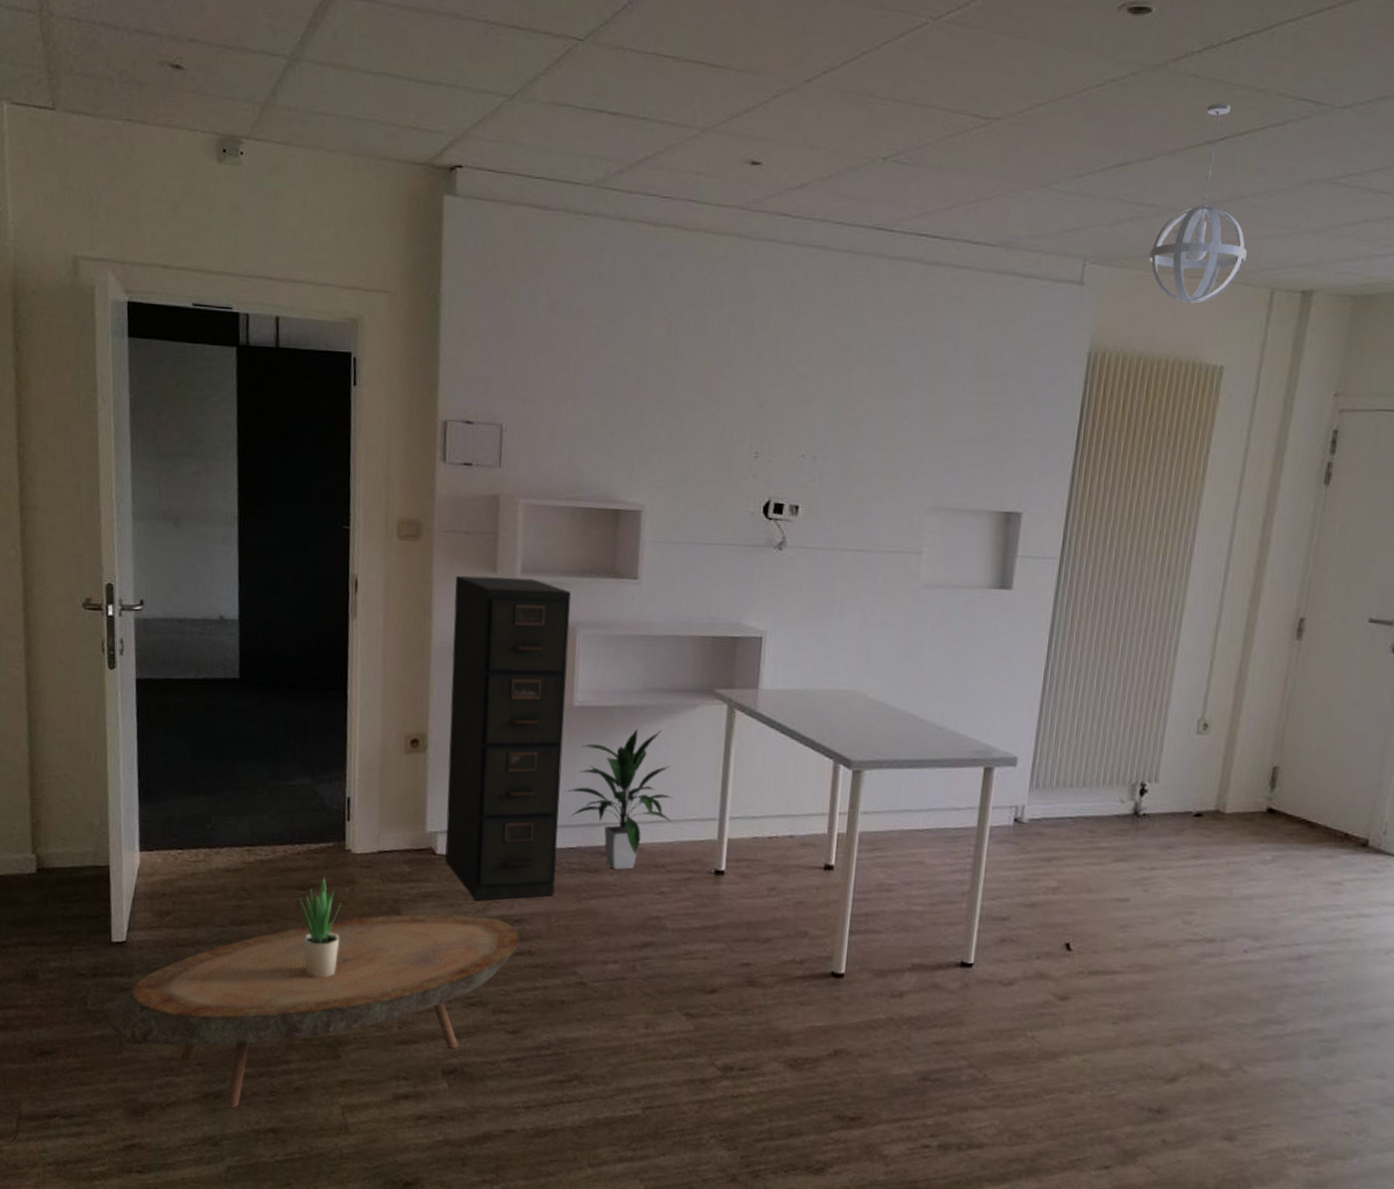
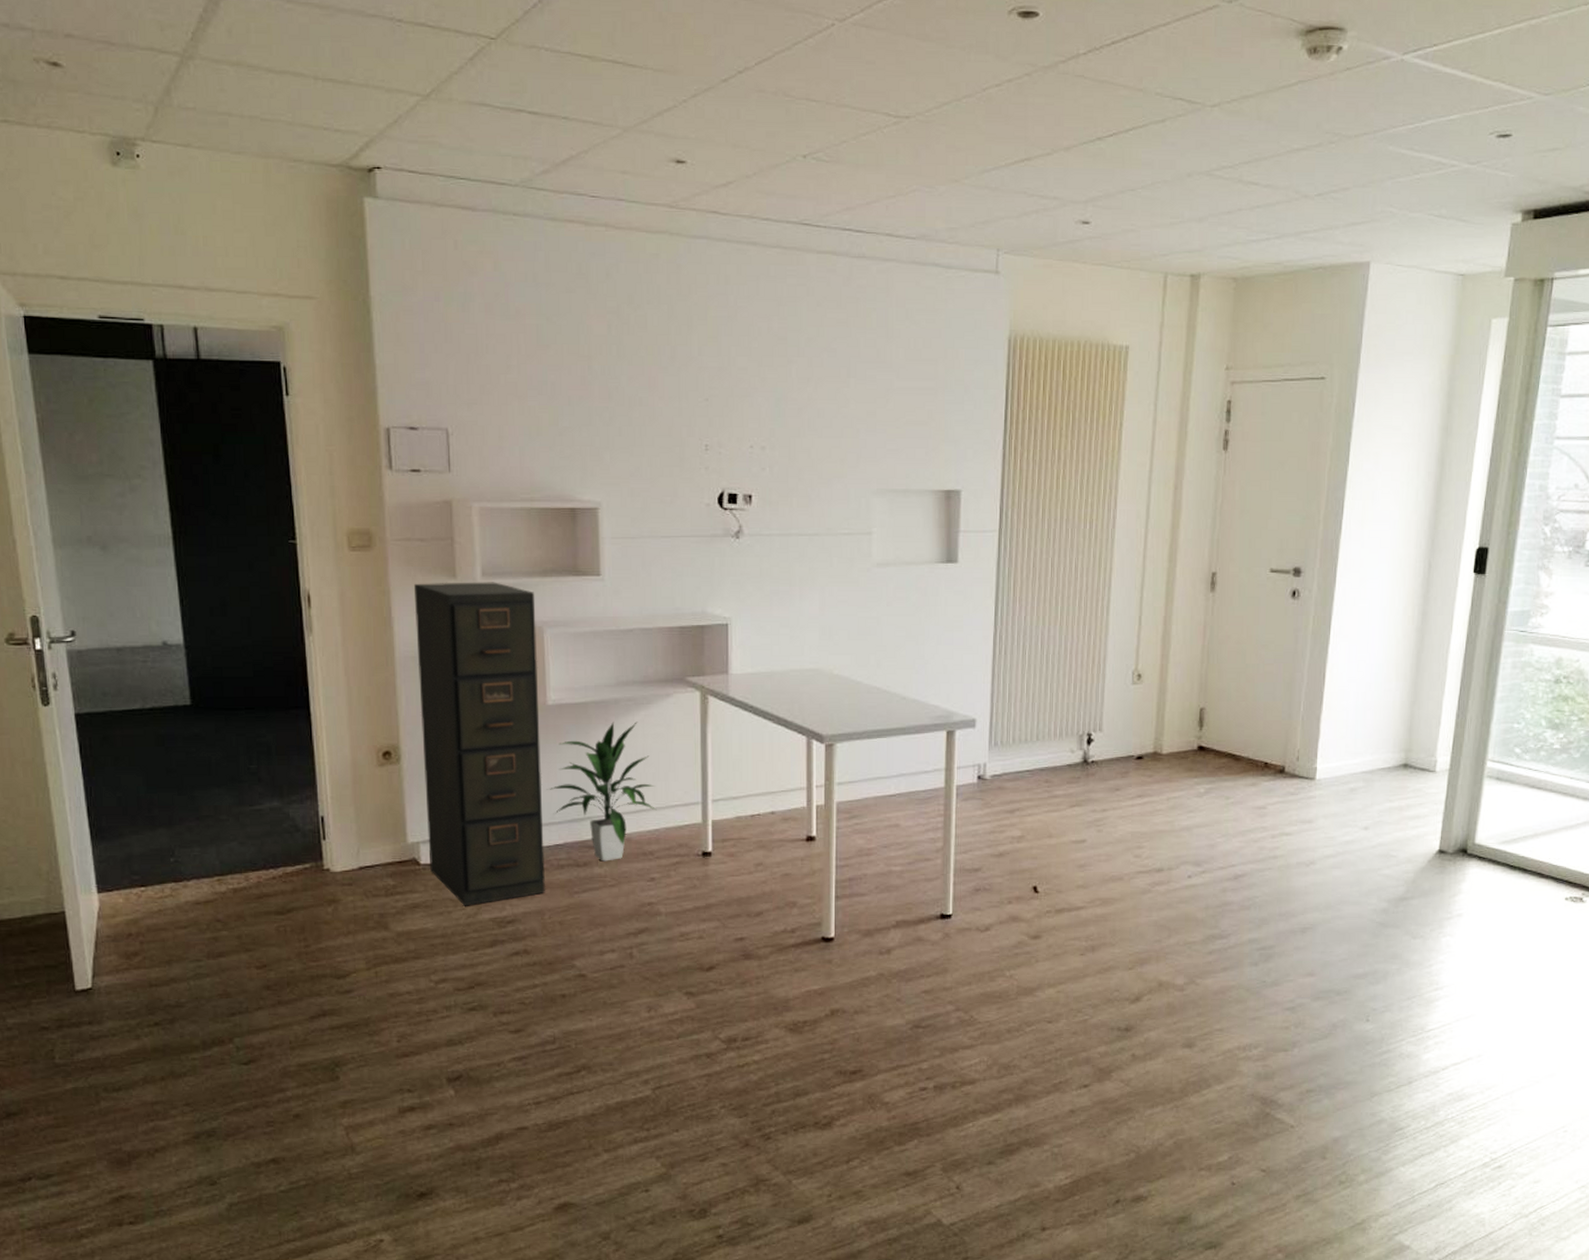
coffee table: present [107,914,520,1109] -> none [78,922,515,1145]
potted plant: present [298,874,342,978] -> none [278,897,326,1002]
pendant light: present [1149,103,1247,304] -> none [1055,102,1140,289]

